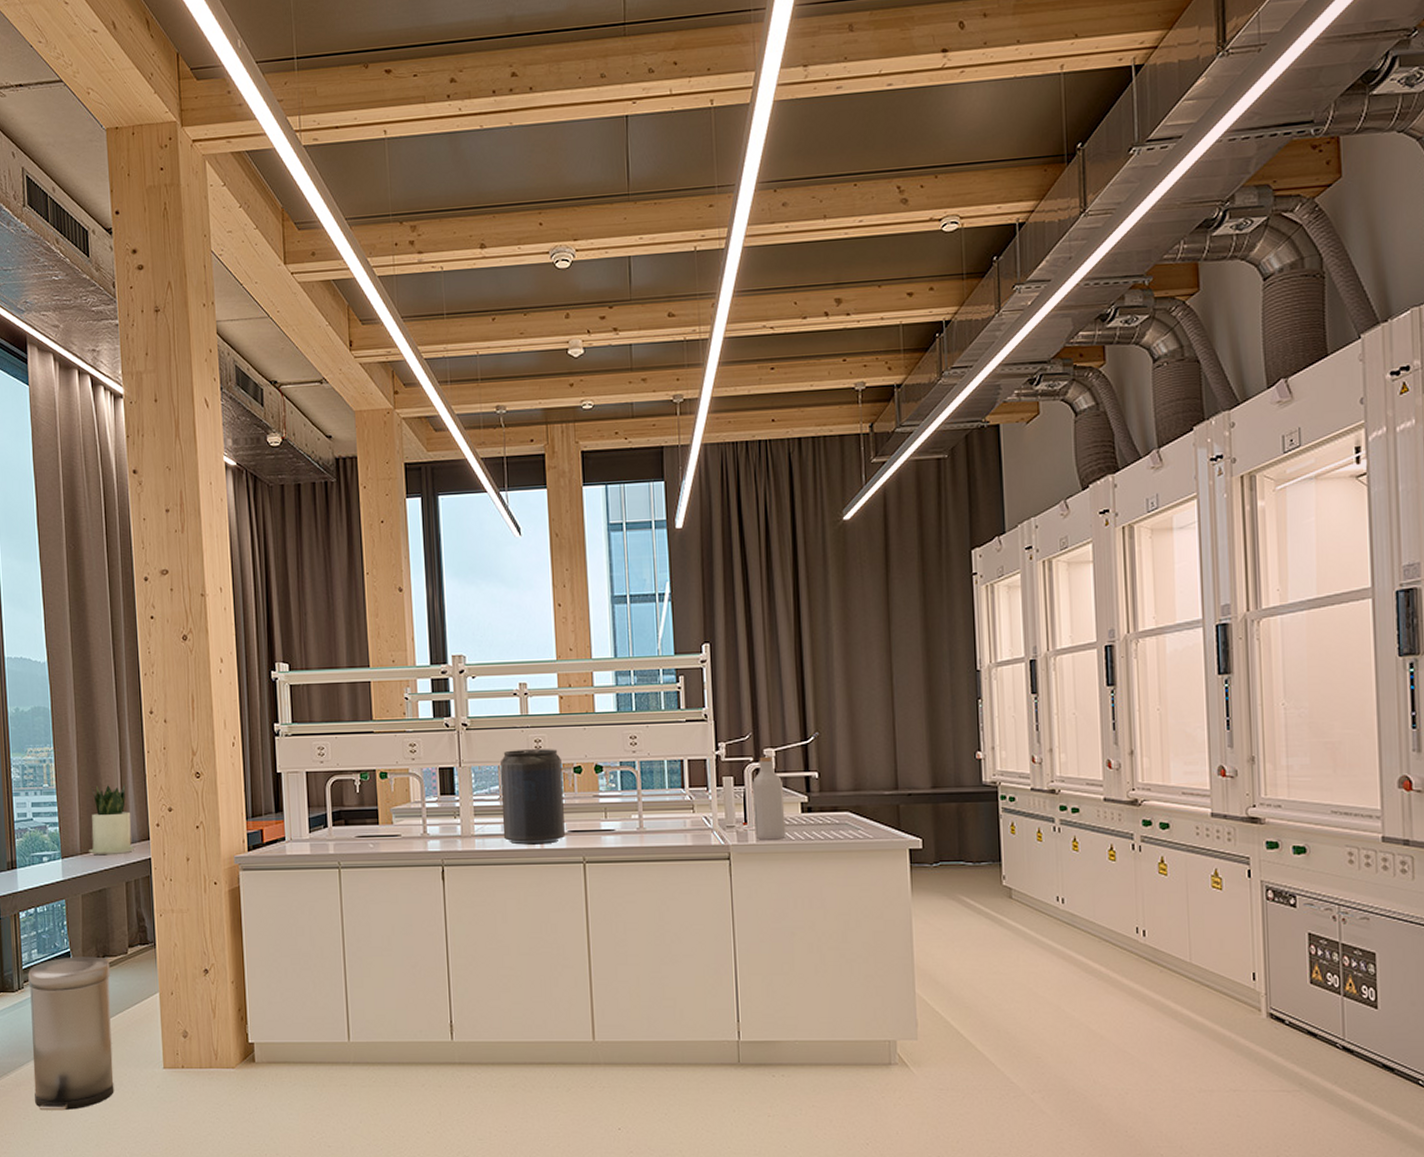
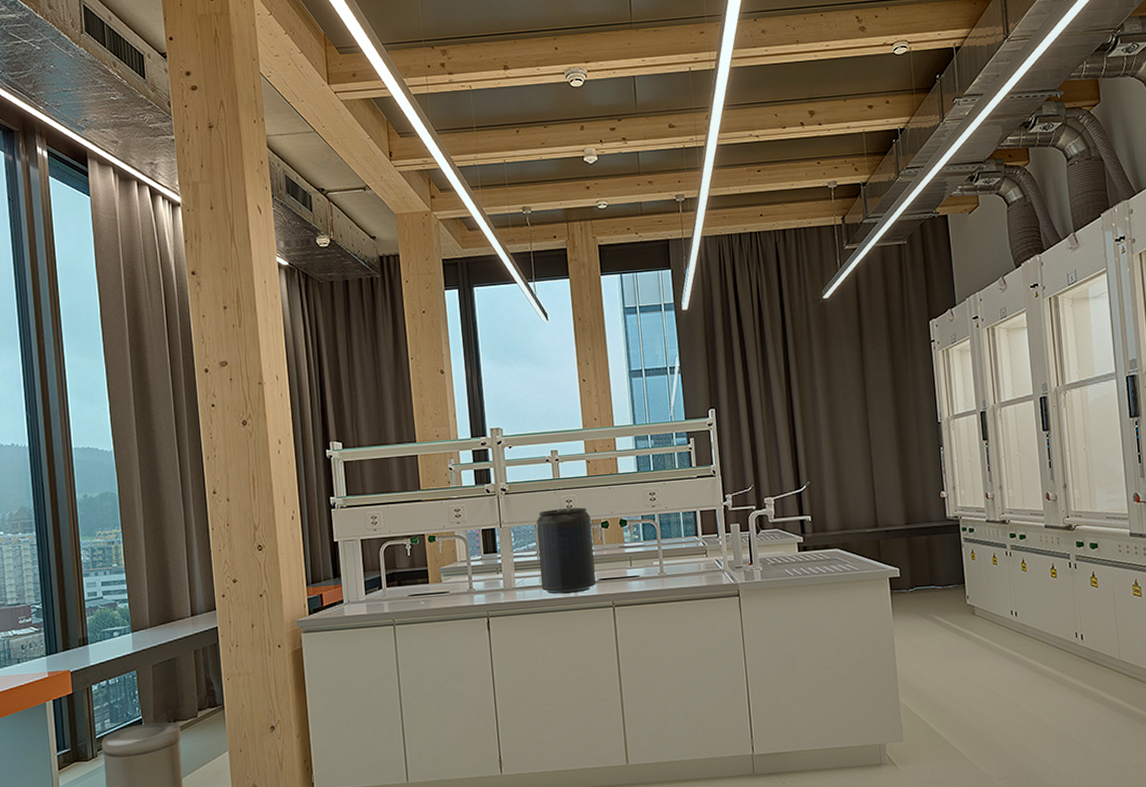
planter: present [89,783,135,856] -> none [158,559,203,627]
bottle: present [751,756,786,840] -> none [755,504,786,578]

